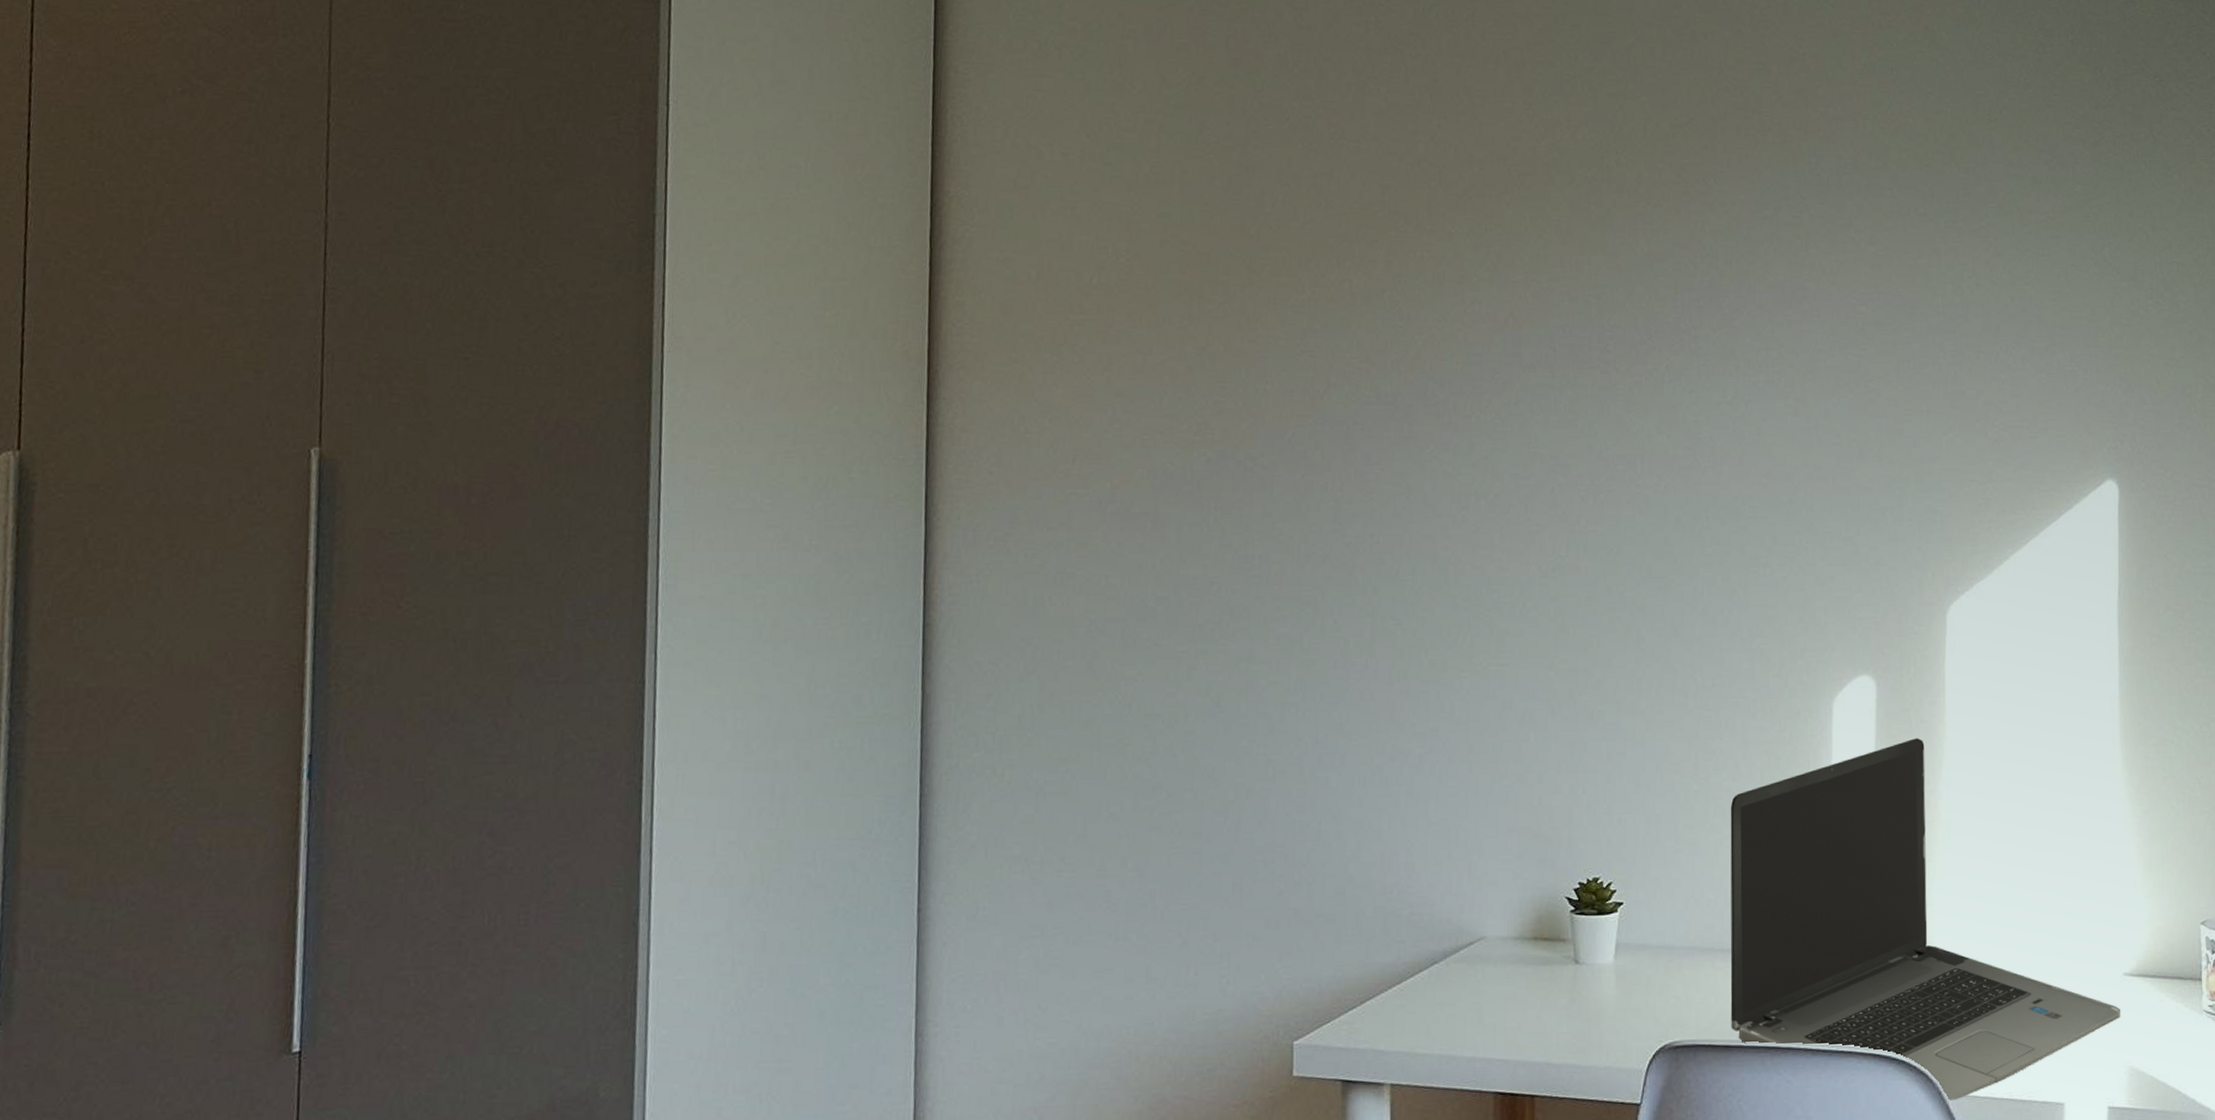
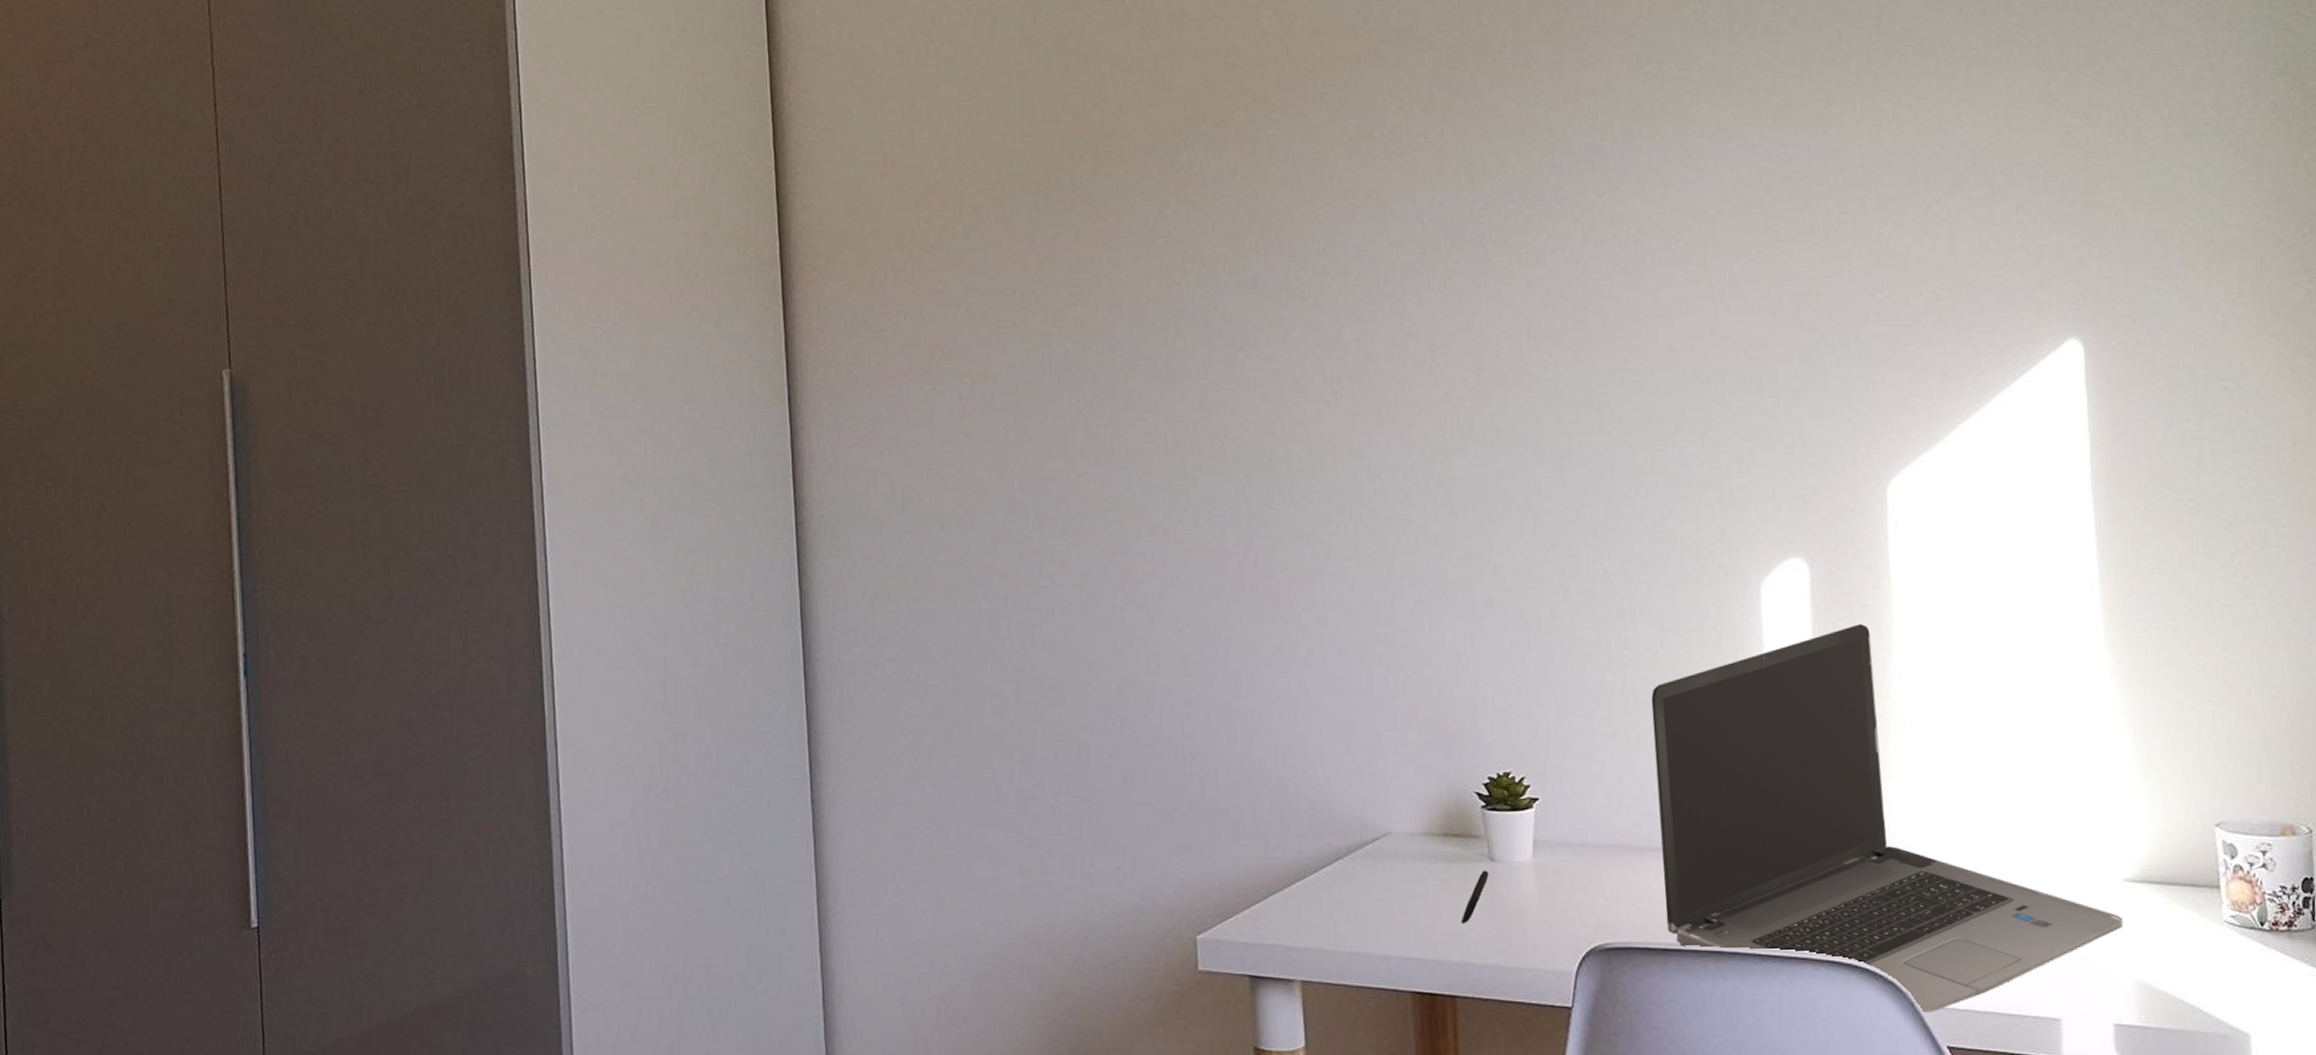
pen: none [1544,973,1573,1025] -> present [1461,870,1489,924]

